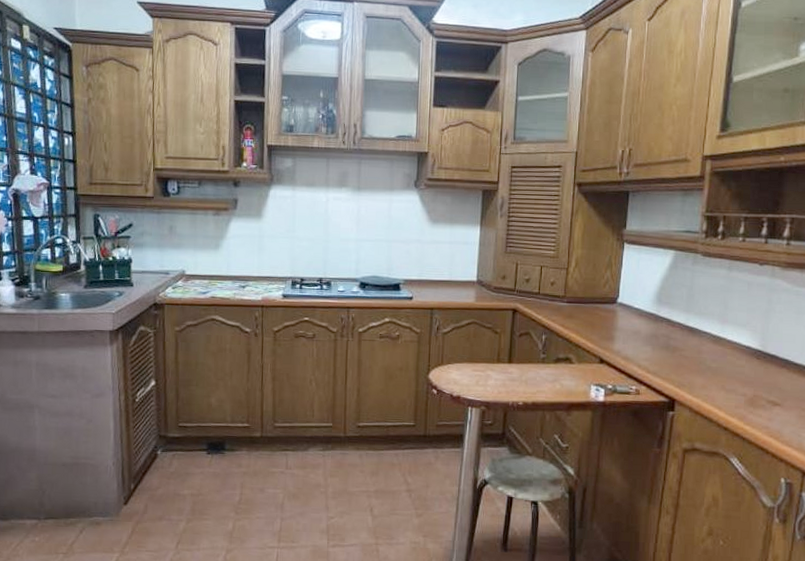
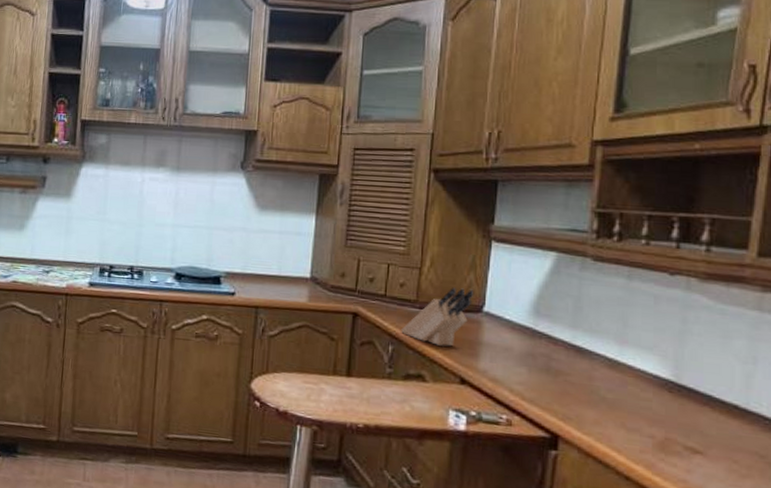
knife block: none [552,283,611,333] -> present [401,287,474,347]

